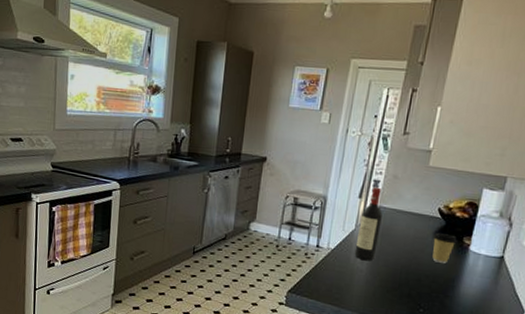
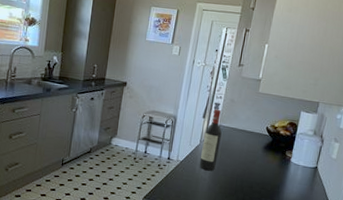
coffee cup: present [432,233,457,264] -> none [262,148,281,174]

